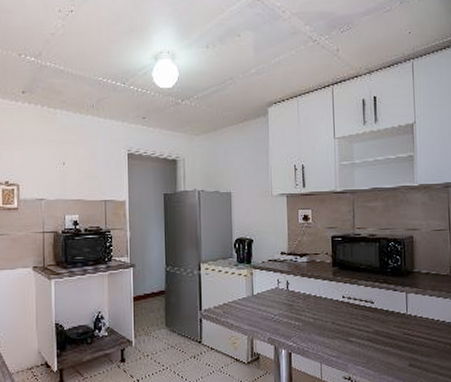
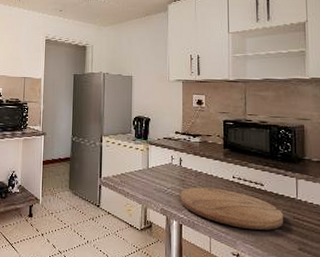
cutting board: none [288,310,395,350] -> present [180,187,284,230]

